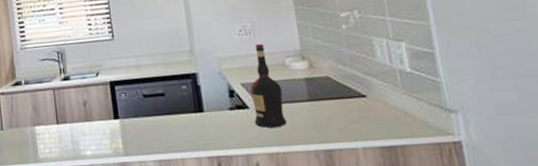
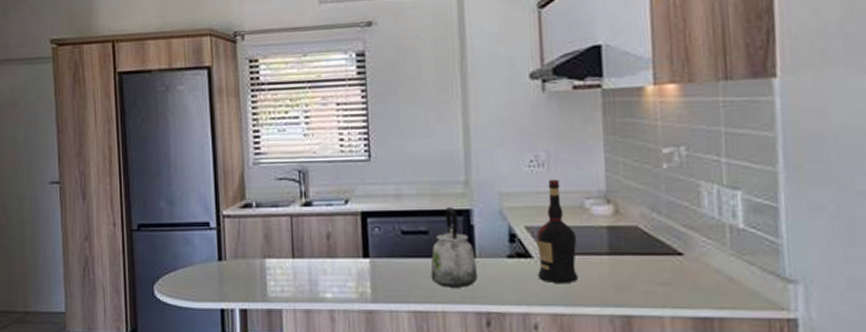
kettle: none [168,72,208,139] -> present [430,207,478,287]

